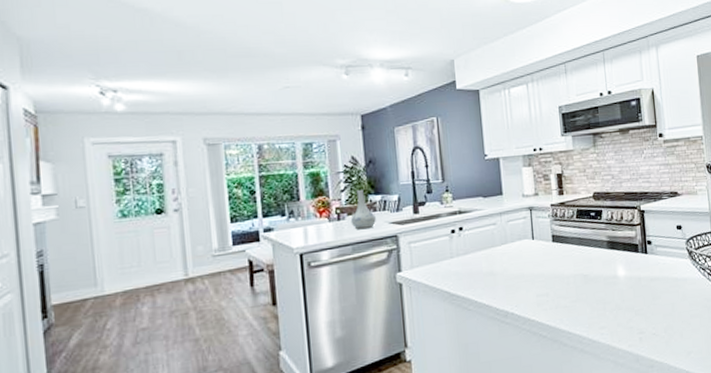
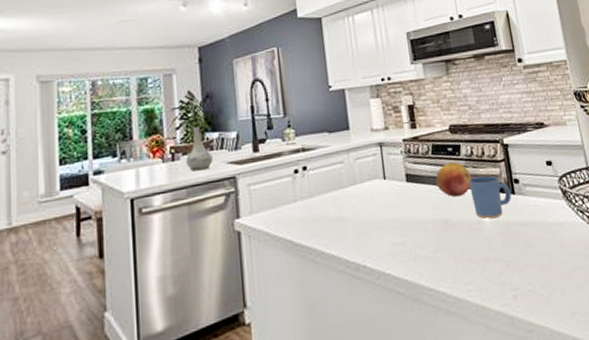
fruit: none [578,225,611,256] -> present [435,162,472,197]
mug: none [607,237,644,274] -> present [468,175,512,218]

